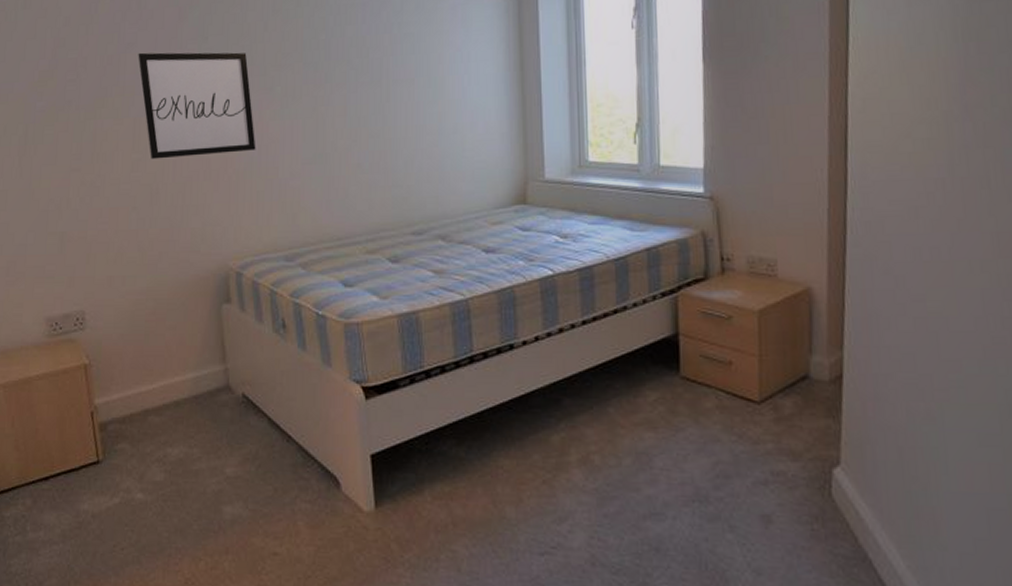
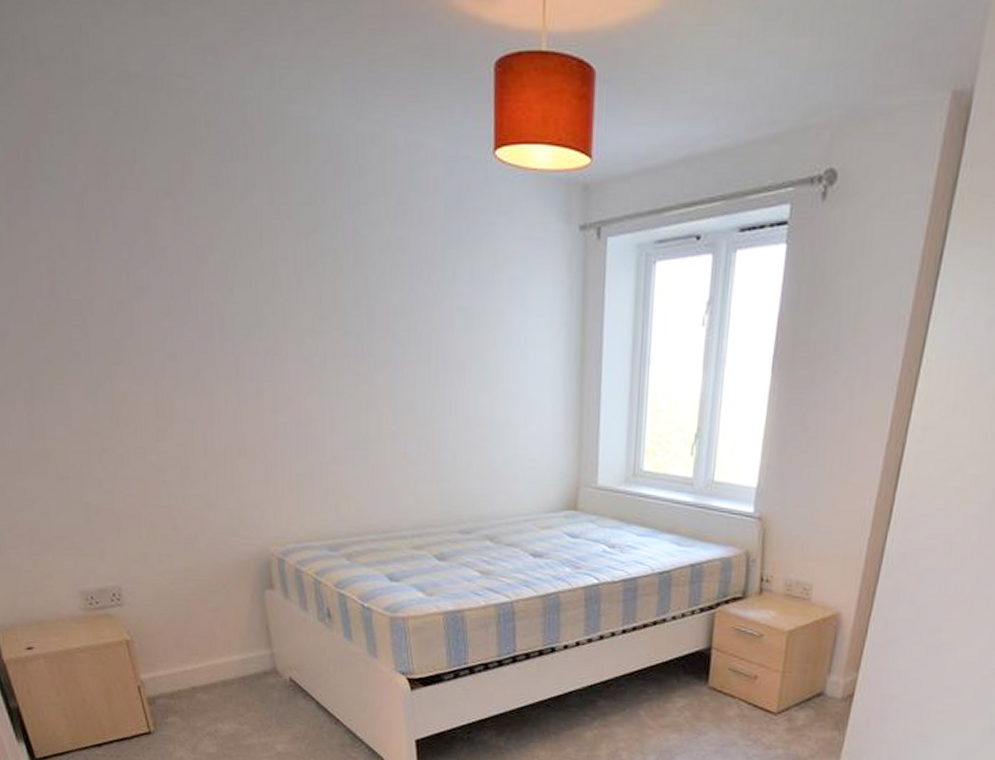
wall art: present [138,52,256,160] -> none [152,300,294,430]

